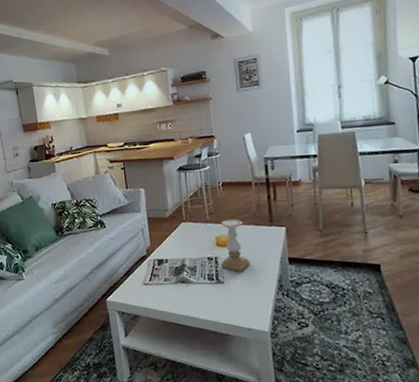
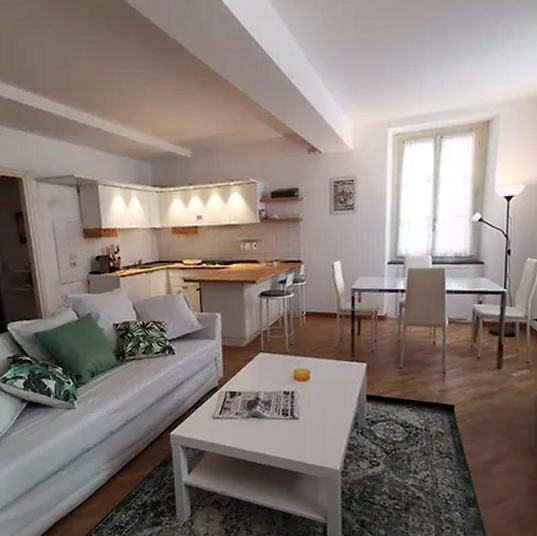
candle holder: present [221,219,250,273] -> none [297,352,327,409]

